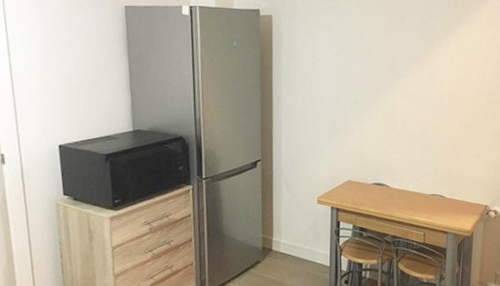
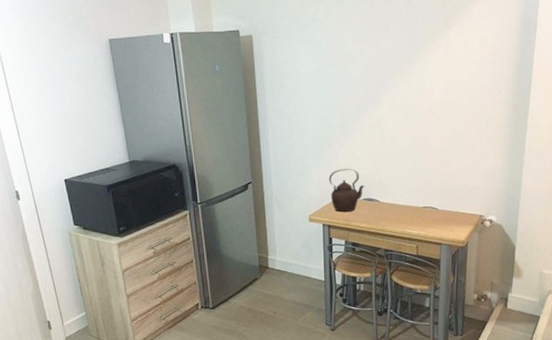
teapot: none [339,152,374,195] -> present [328,168,364,212]

